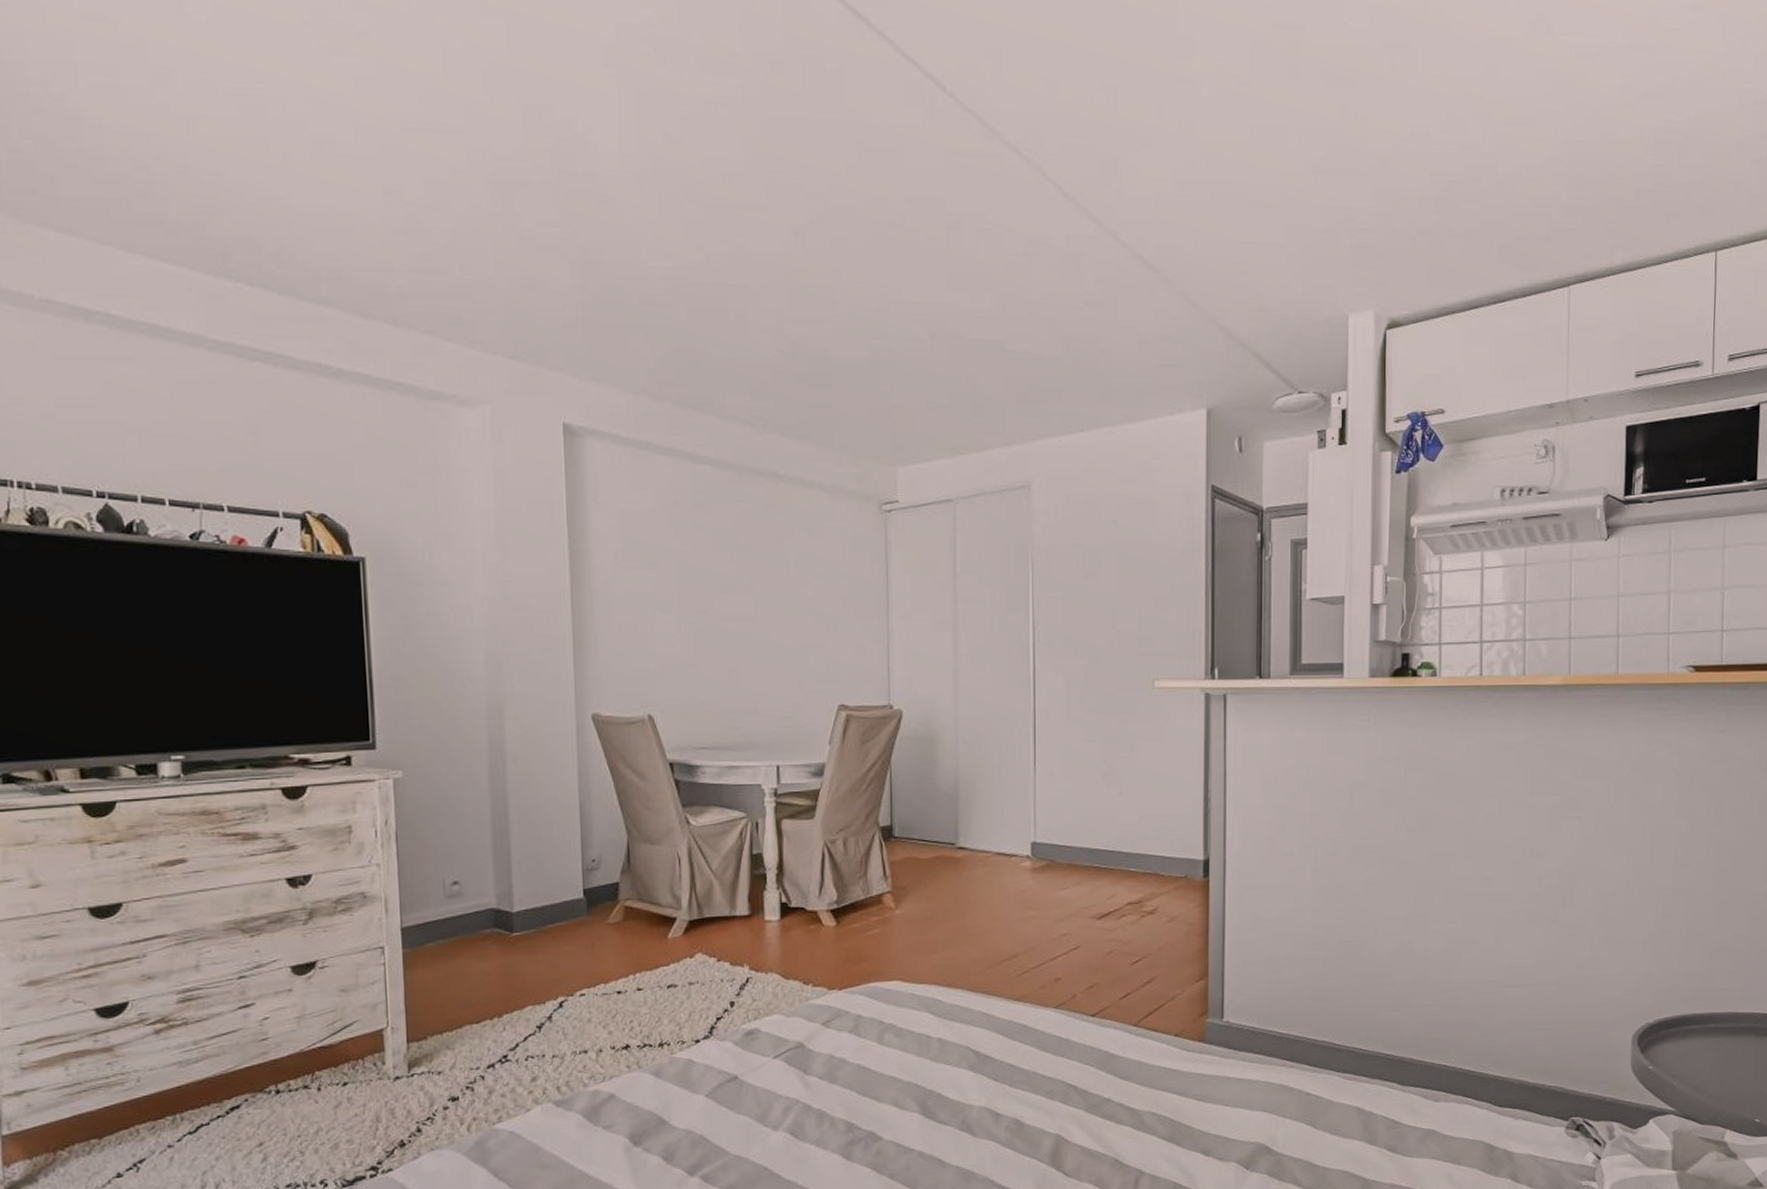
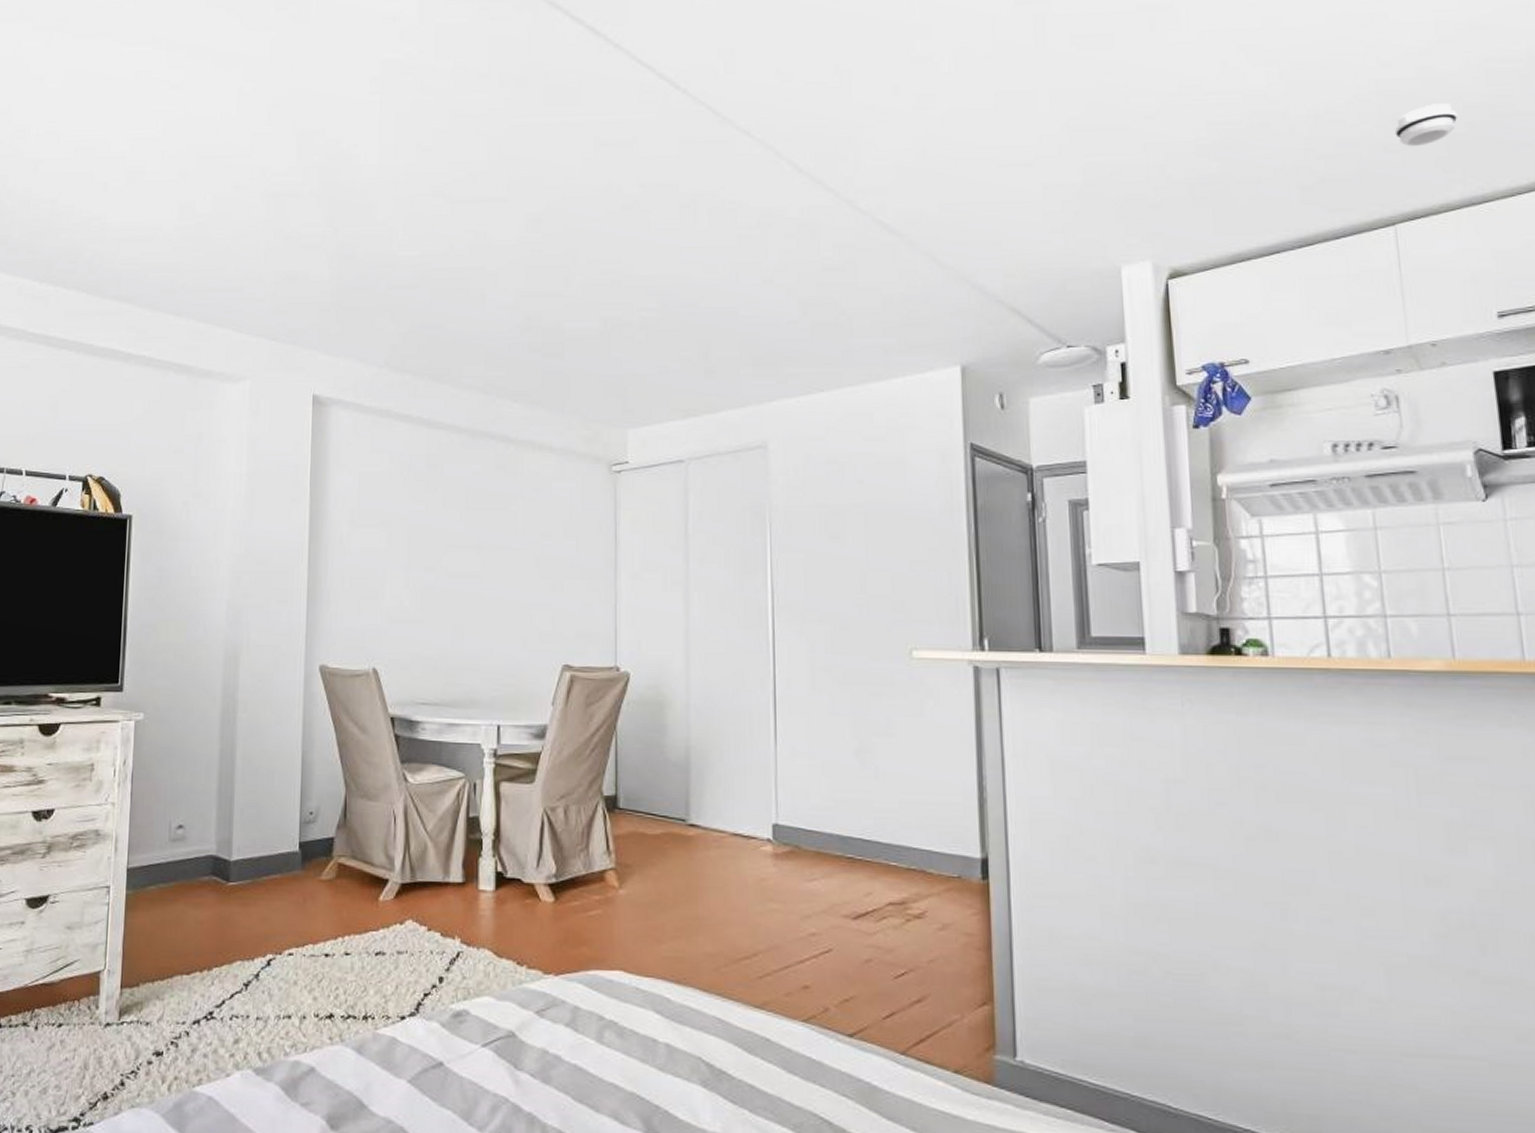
smoke detector: none [1578,169,1628,211] -> present [1394,103,1457,147]

